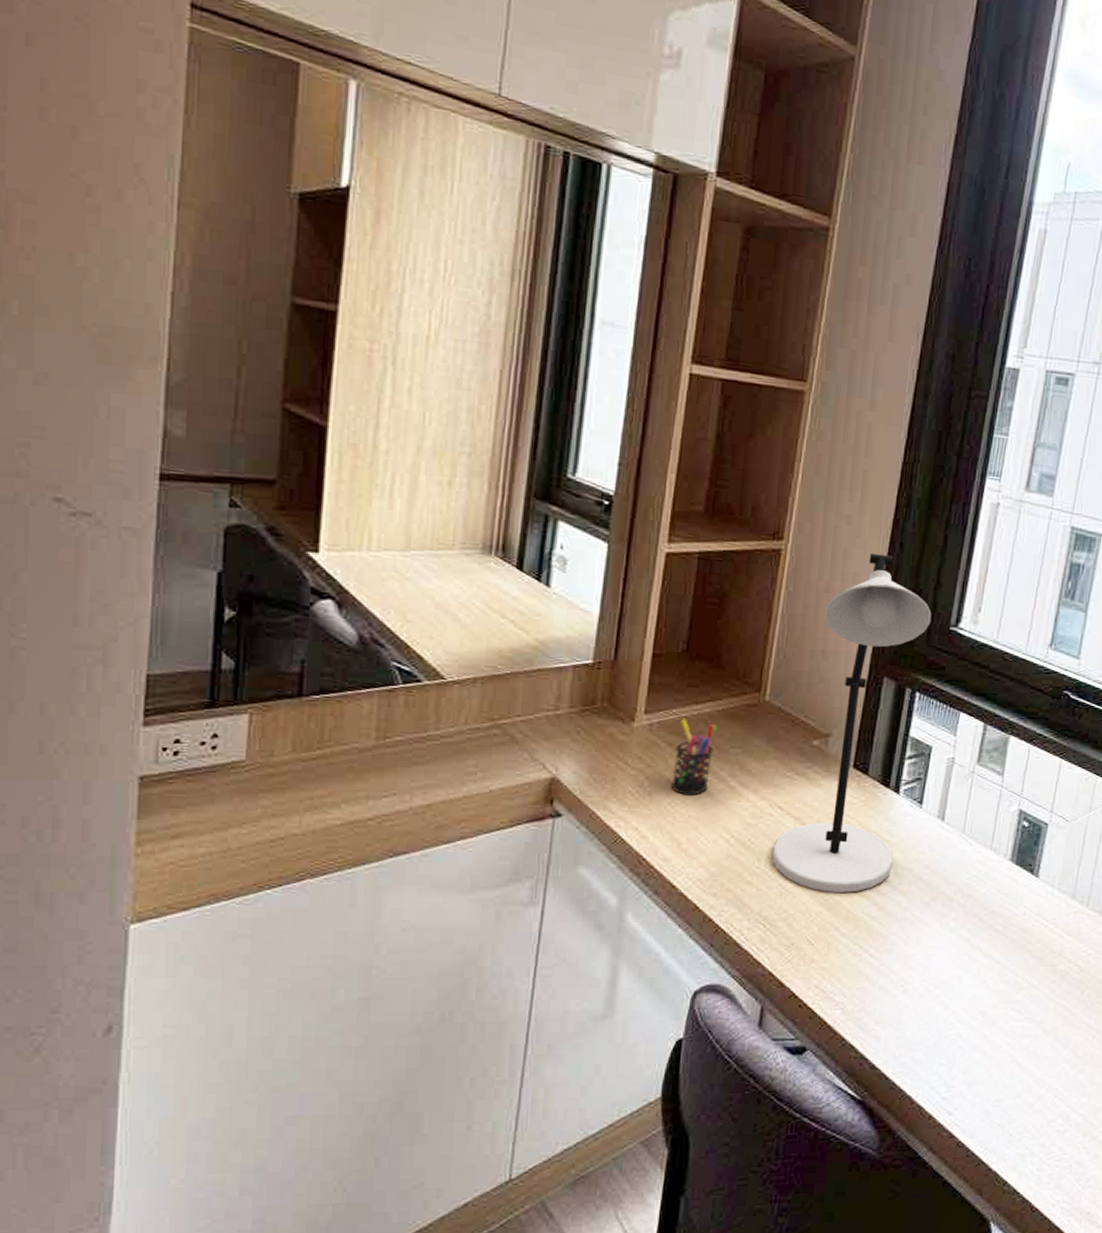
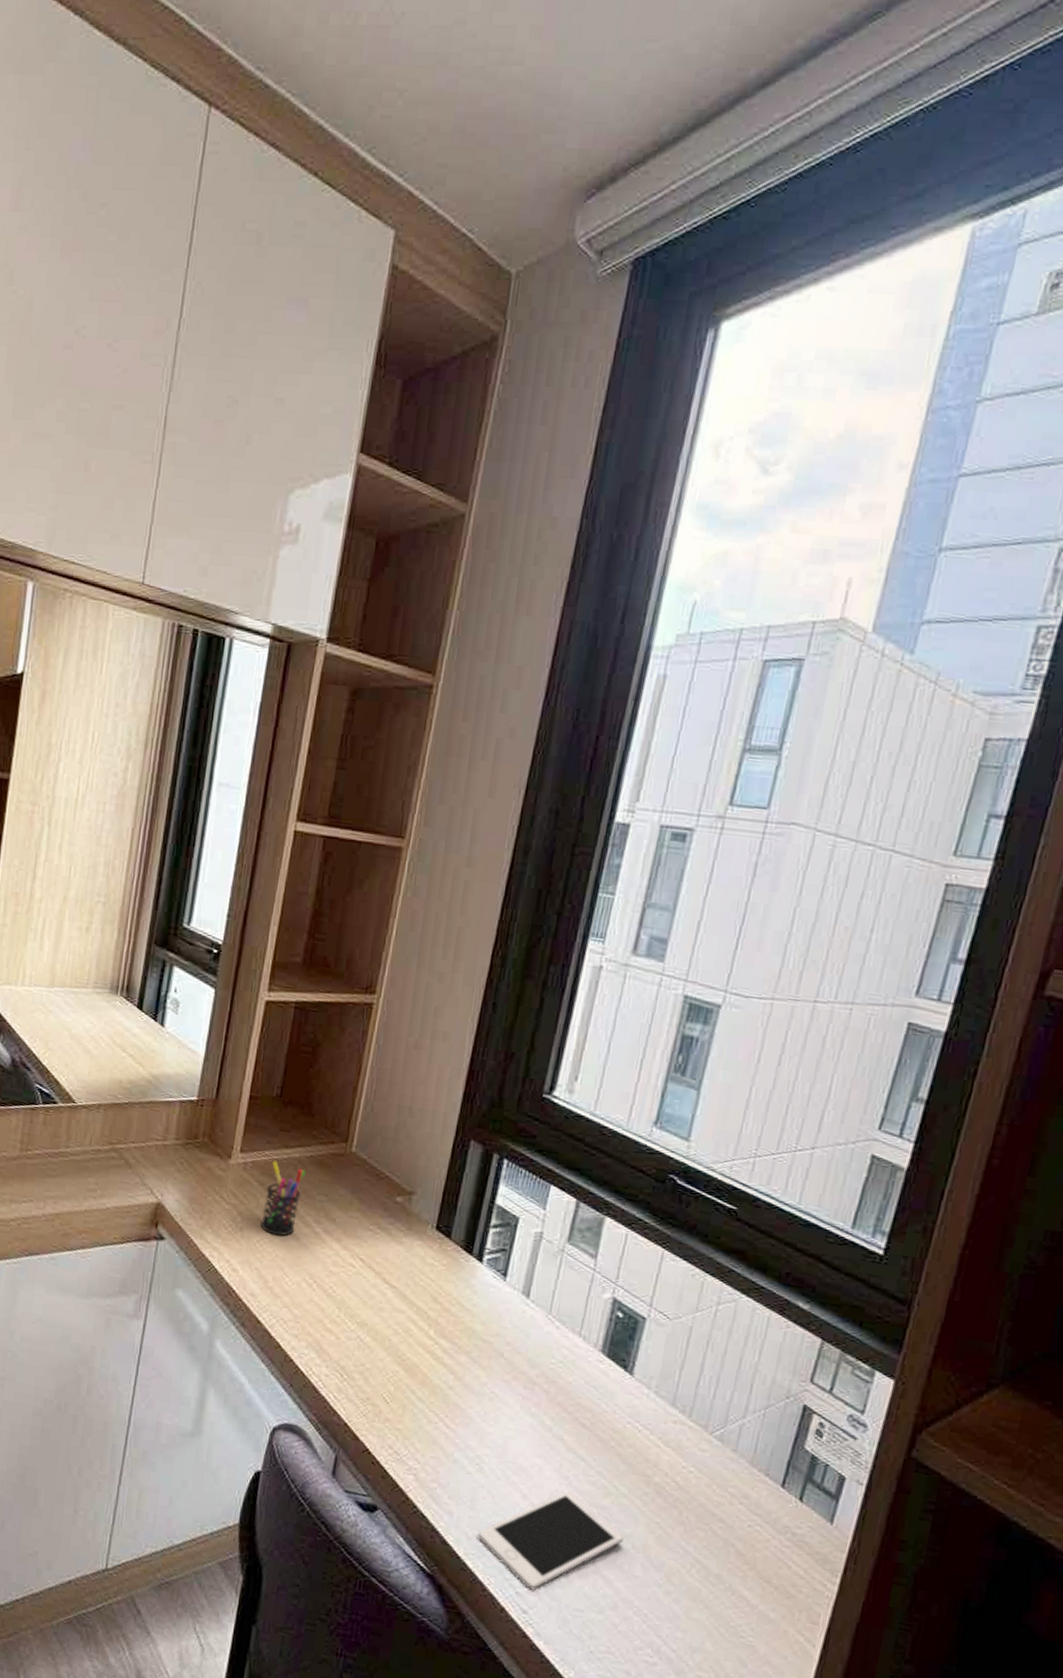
desk lamp: present [772,554,932,893] -> none [351,1012,524,1357]
cell phone: none [905,992,1037,1092] -> present [478,1489,625,1590]

